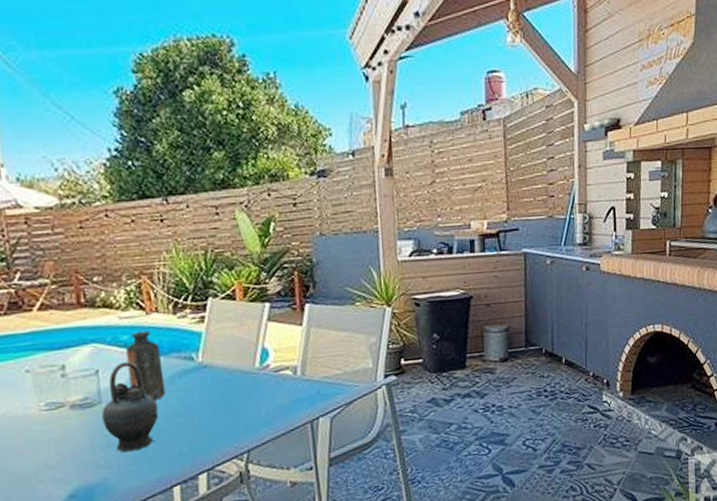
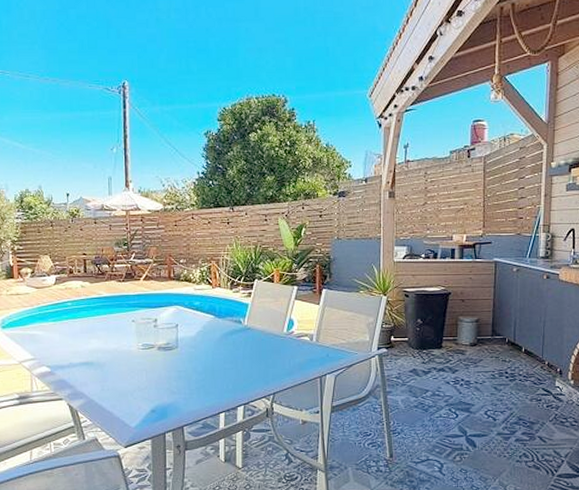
teapot: present [101,361,162,453] -> none [177,320,218,384]
bottle: present [126,330,166,399] -> none [197,299,221,348]

